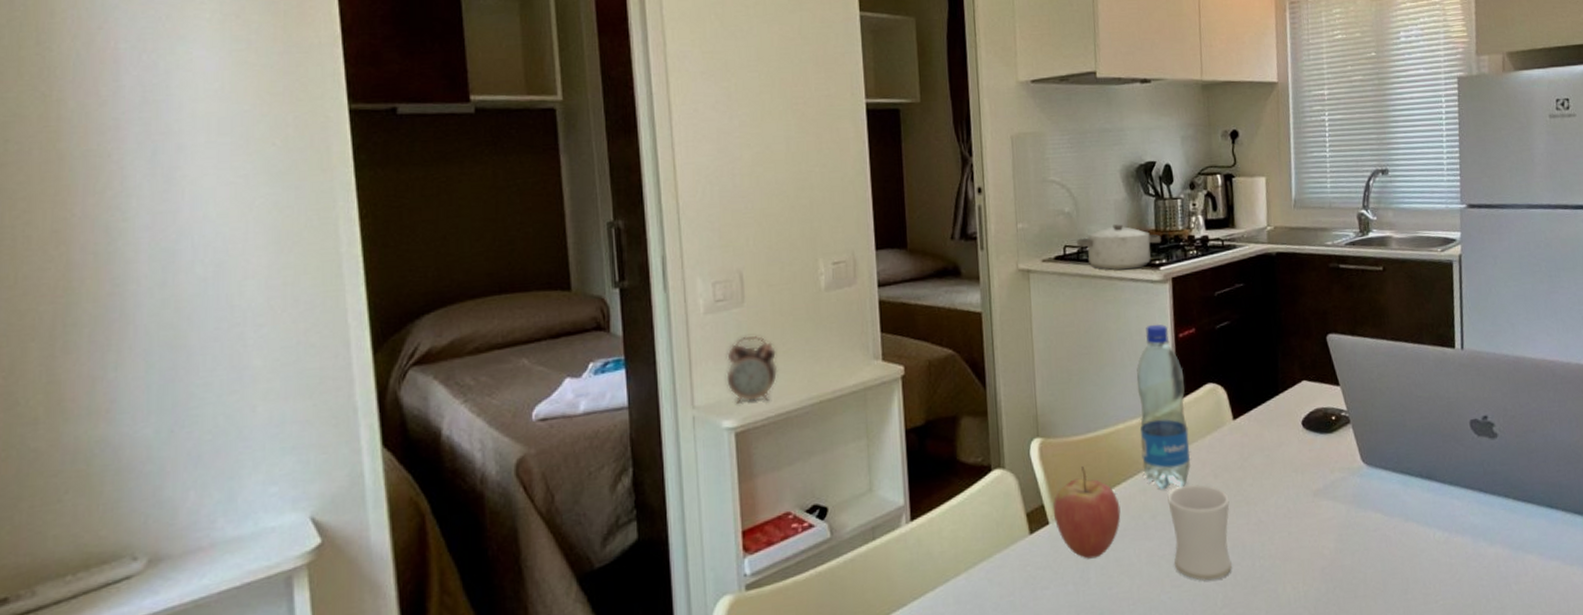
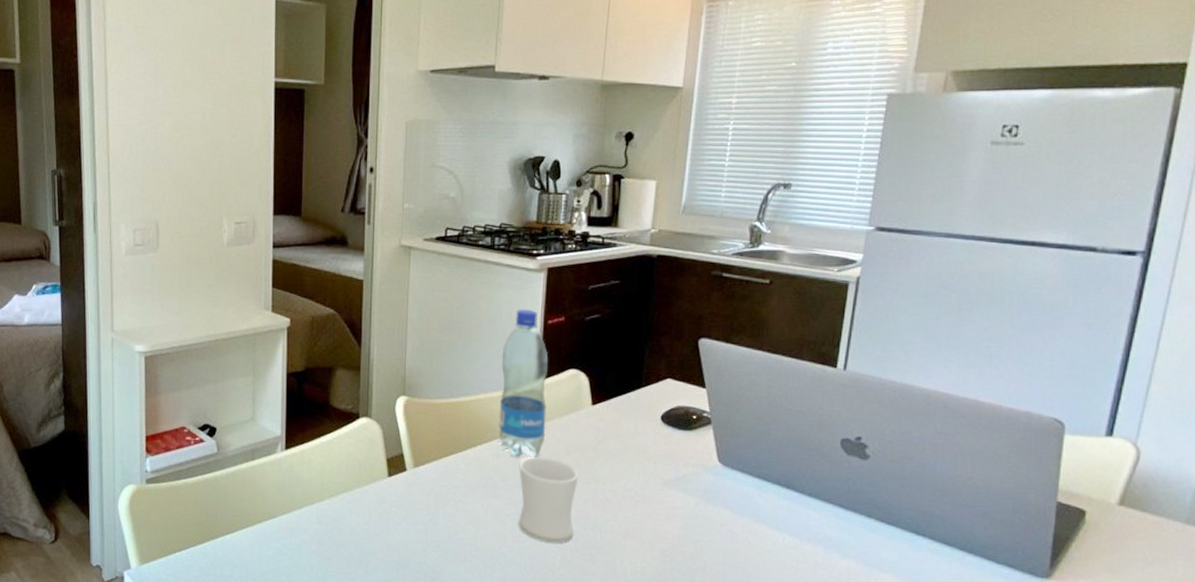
alarm clock: present [727,336,778,404] -> none [140,277,183,333]
fruit: present [1053,466,1121,559] -> none [411,426,473,506]
cooking pot: present [1076,223,1162,270] -> none [457,212,542,256]

